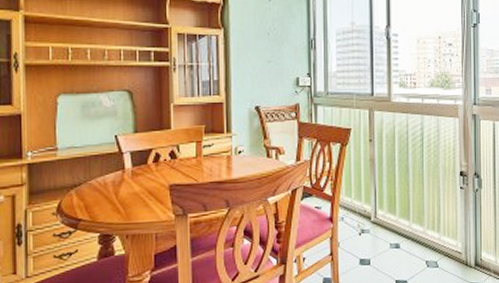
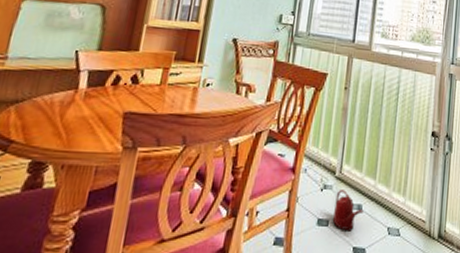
watering can: none [373,232,401,268] -> present [332,190,364,231]

